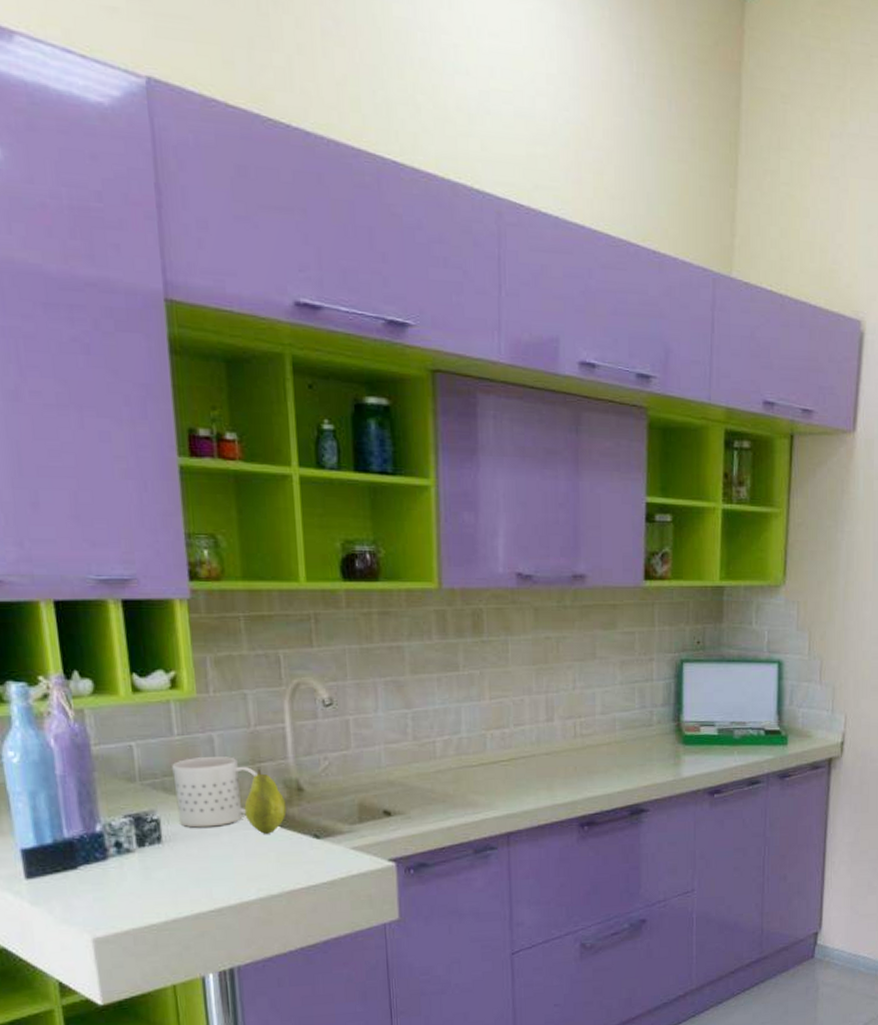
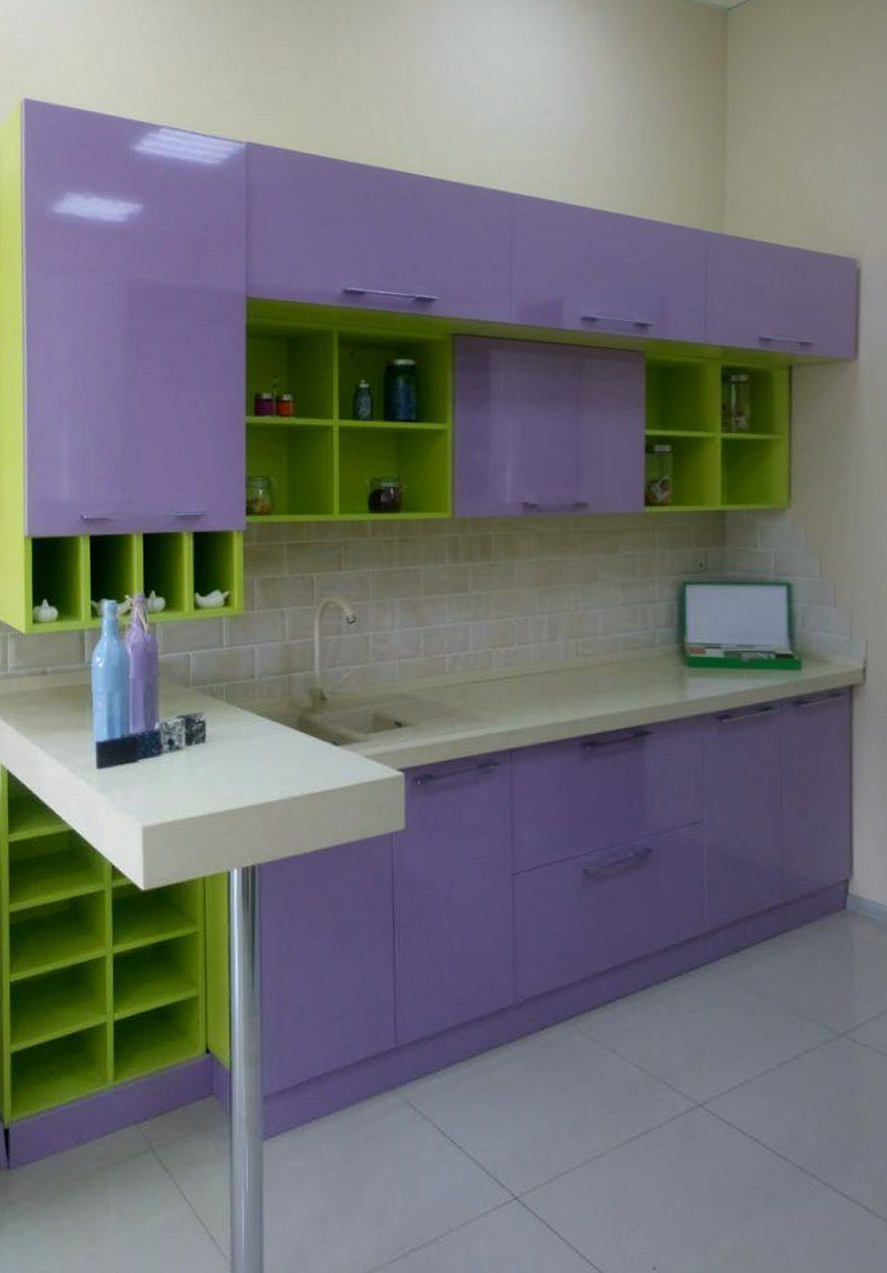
mug: present [171,756,258,828] -> none [218,667,288,730]
fruit: present [244,769,286,834] -> none [275,679,310,739]

